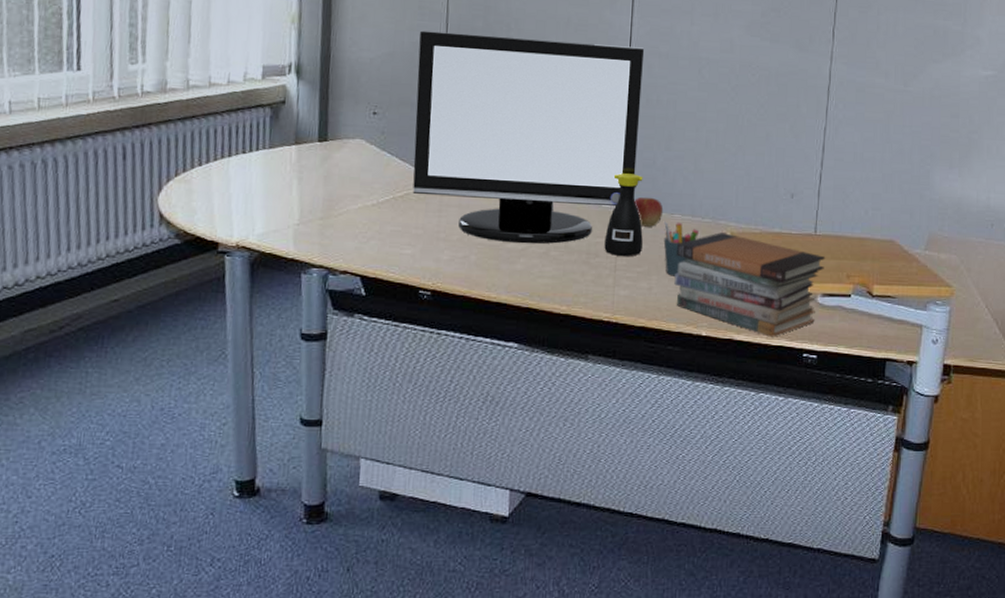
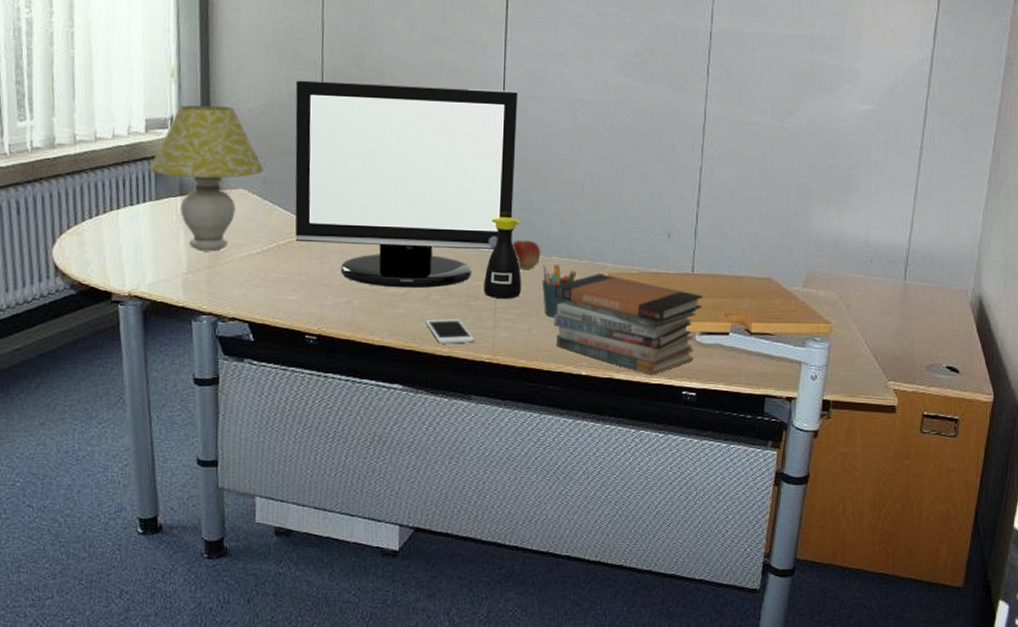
table lamp: none [264,53,383,203] -> present [149,105,264,252]
cell phone: none [543,275,593,302] -> present [425,318,474,344]

